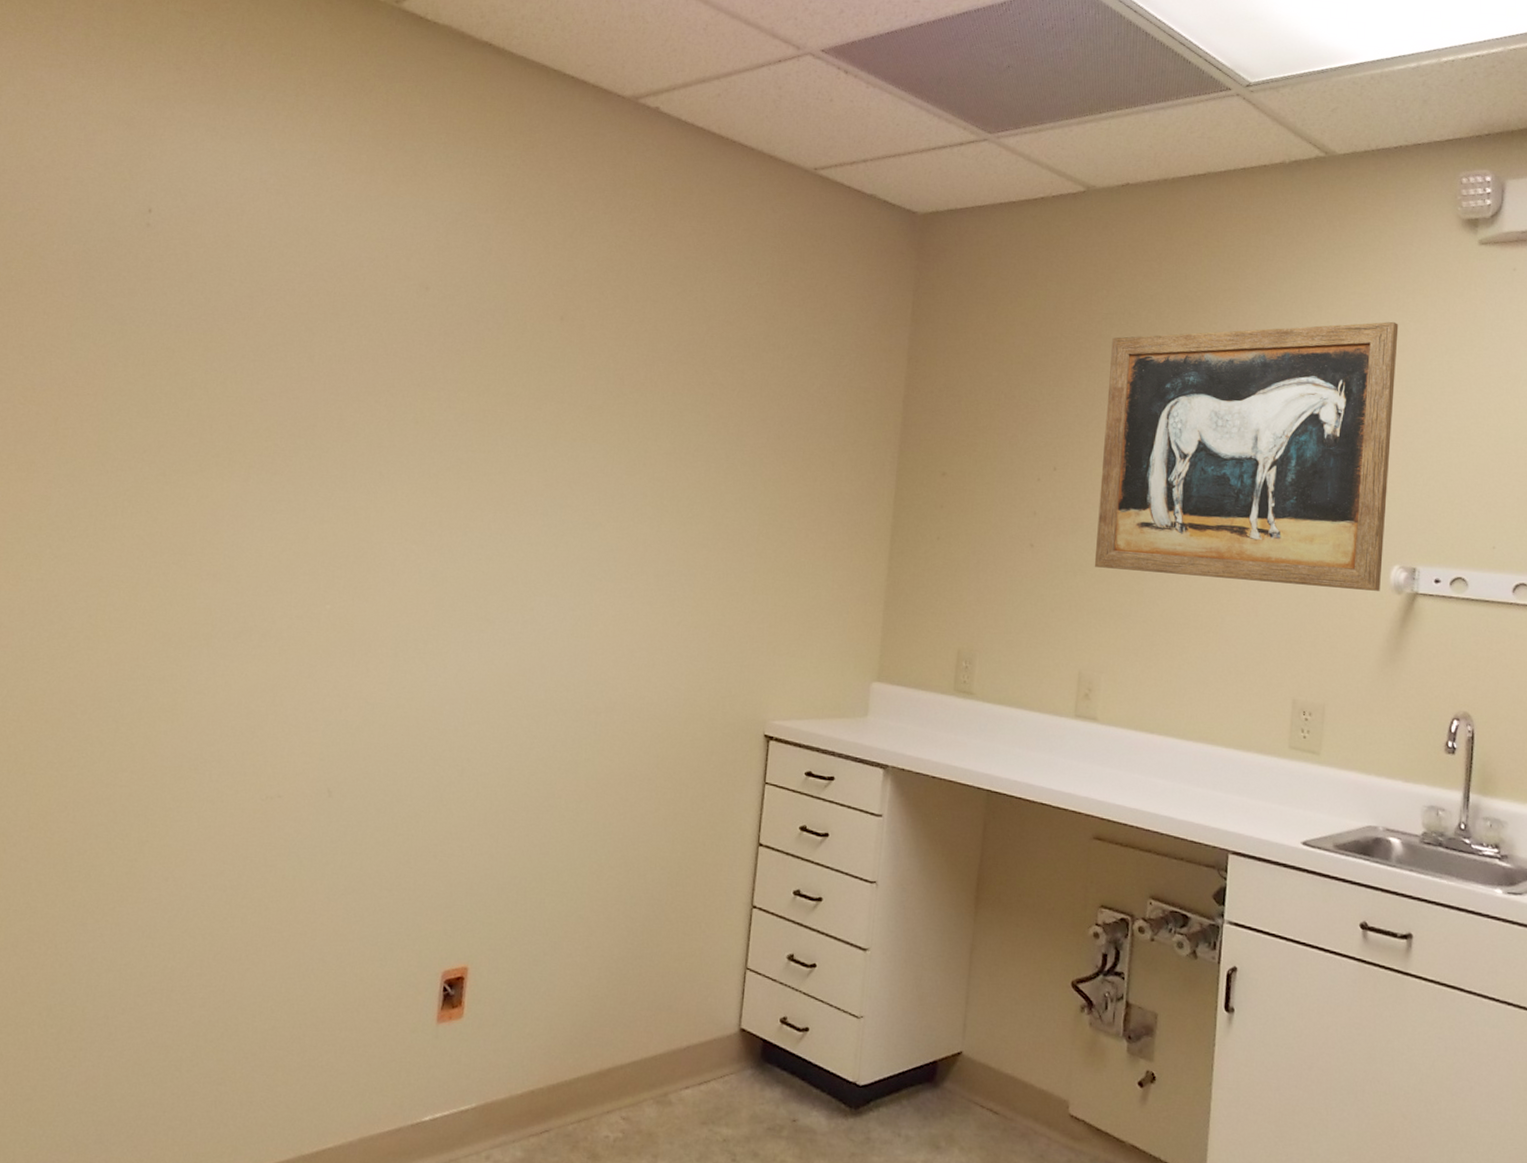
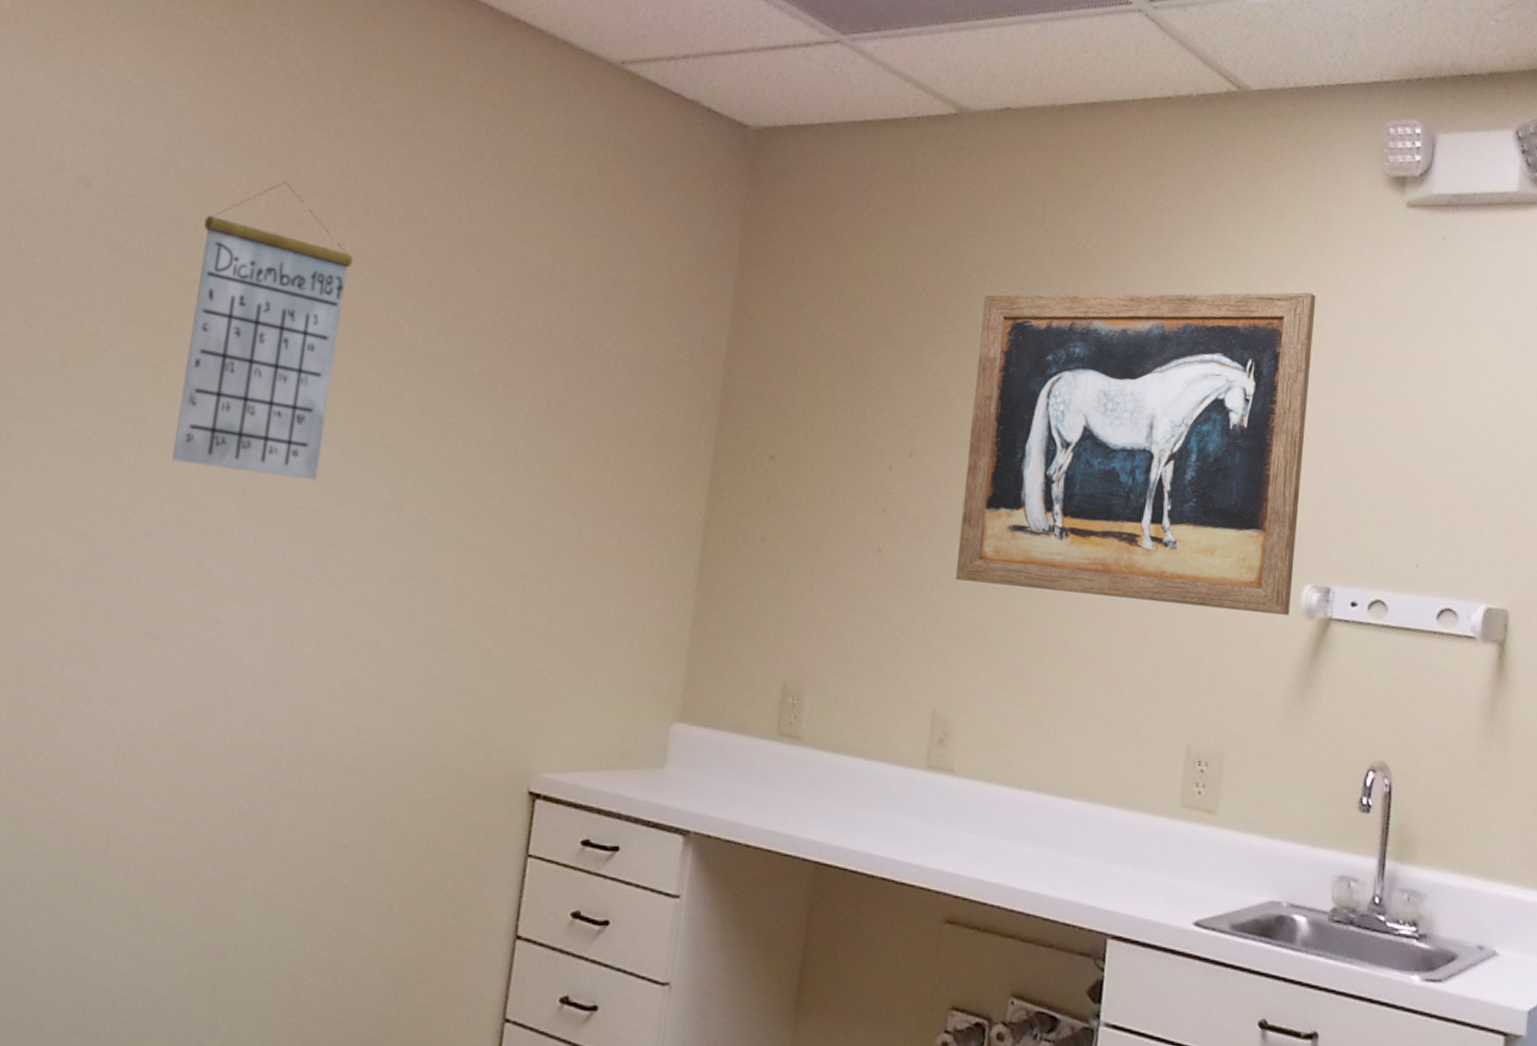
calendar: none [495,278,619,503] -> present [172,182,354,481]

